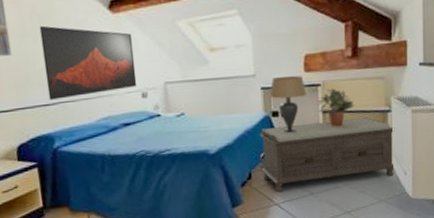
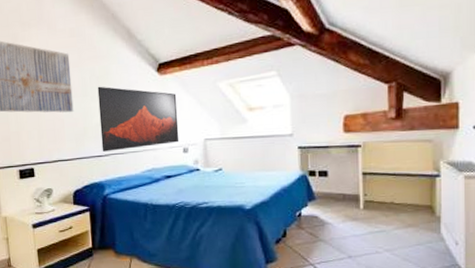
bench: present [259,117,396,193] -> none [295,181,445,253]
table lamp: present [270,76,307,134] -> none [307,136,346,194]
potted plant: present [317,88,355,127] -> none [356,150,398,190]

